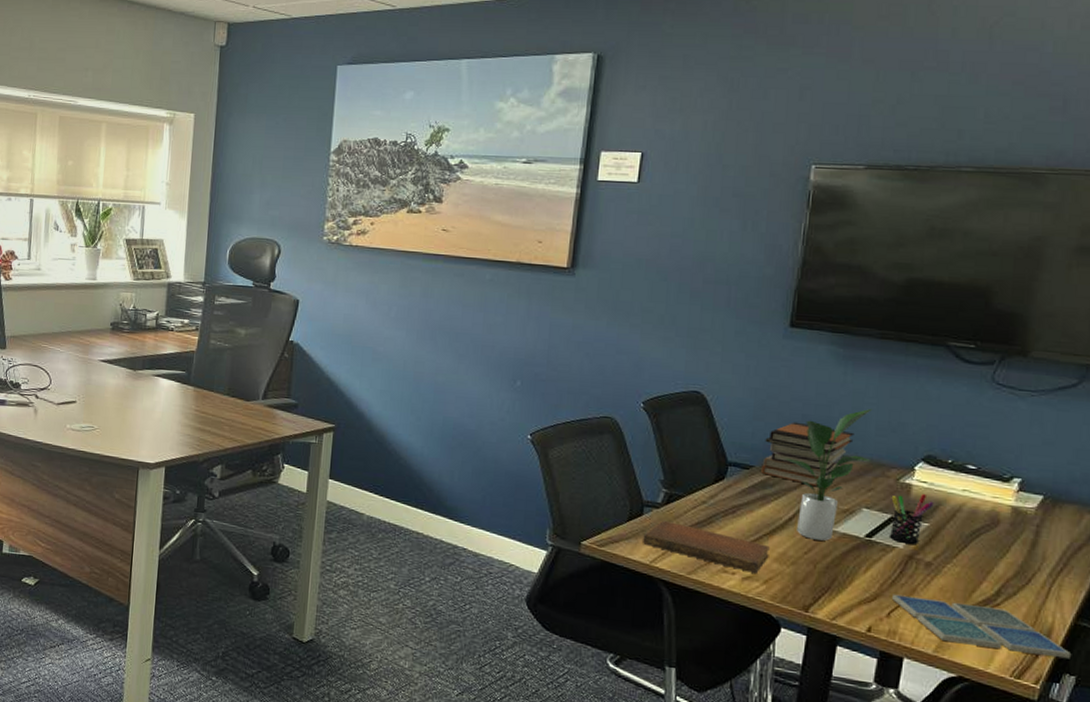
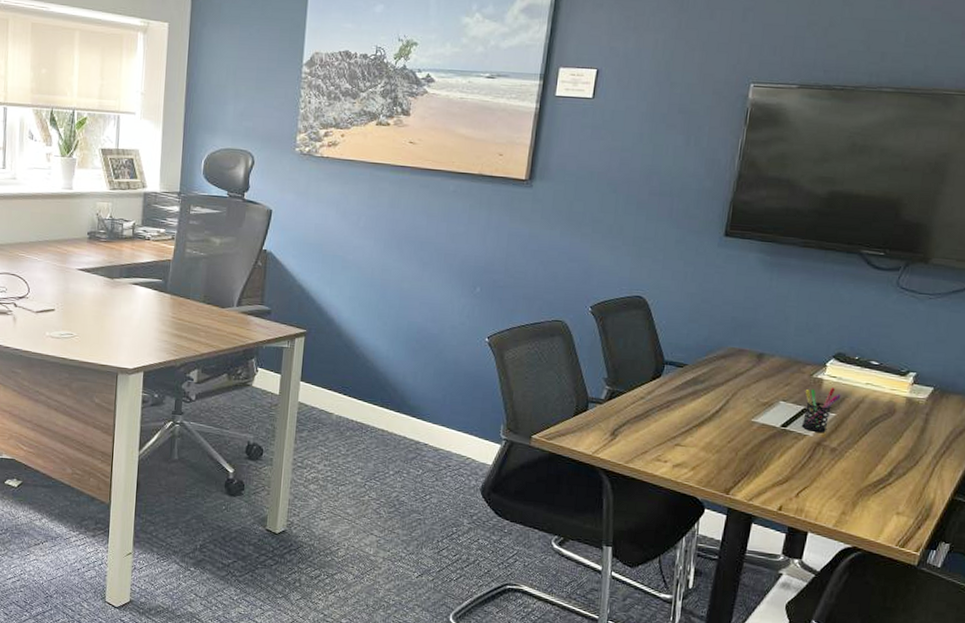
notebook: present [643,520,770,573] -> none [587,414,698,461]
book stack: present [761,421,855,487] -> none [693,323,776,383]
potted plant: present [783,408,872,541] -> none [713,311,792,431]
drink coaster: present [892,594,1072,659] -> none [801,476,948,529]

